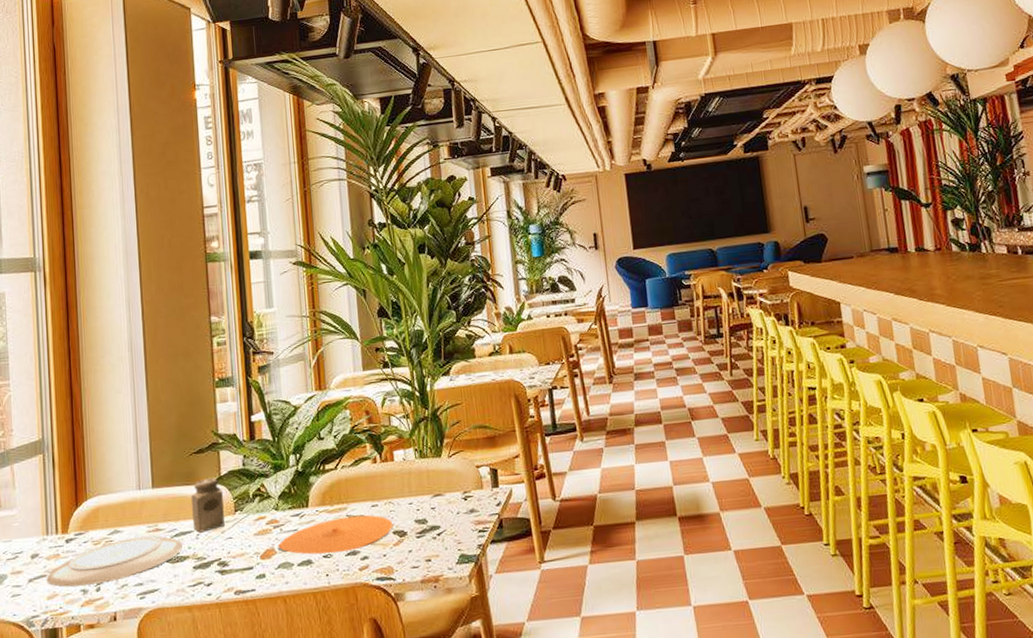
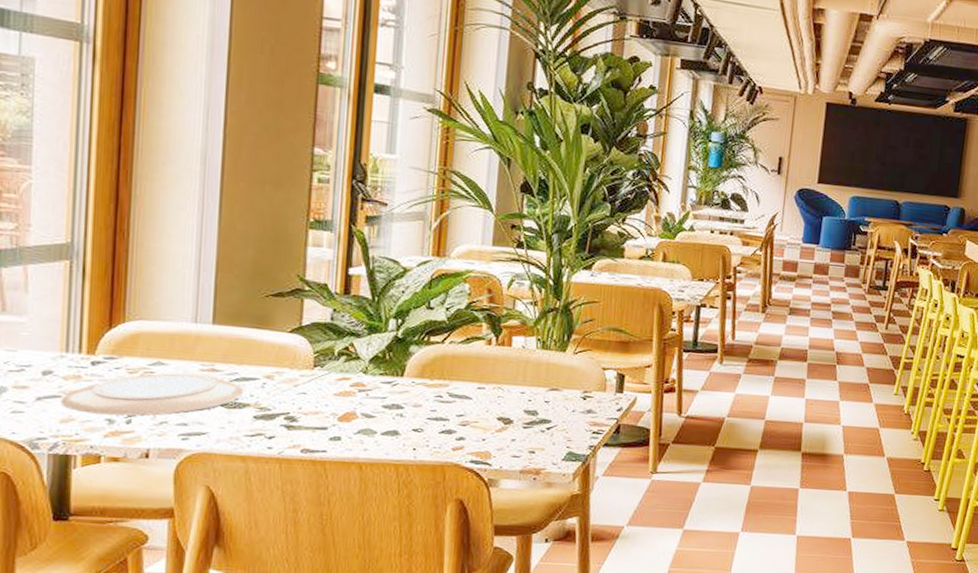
salt shaker: present [190,477,225,533] -> none [259,325,301,382]
plate: present [277,514,393,555] -> none [360,393,499,430]

